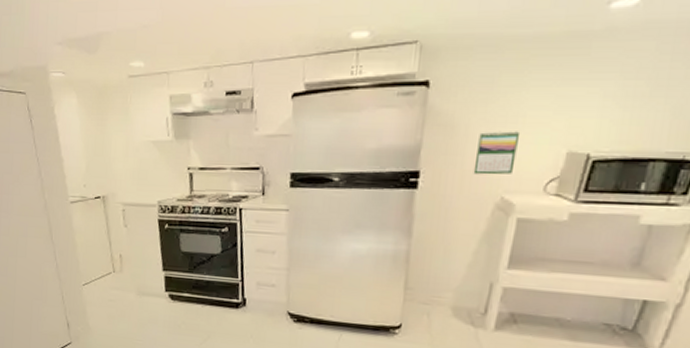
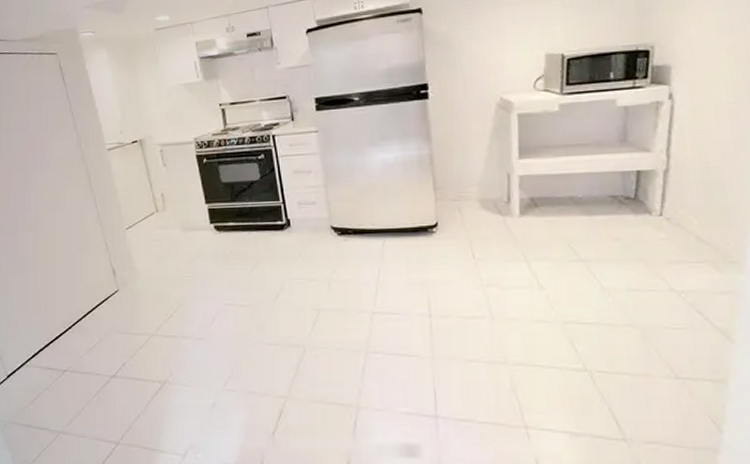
calendar: present [473,131,521,175] -> none [471,41,506,81]

